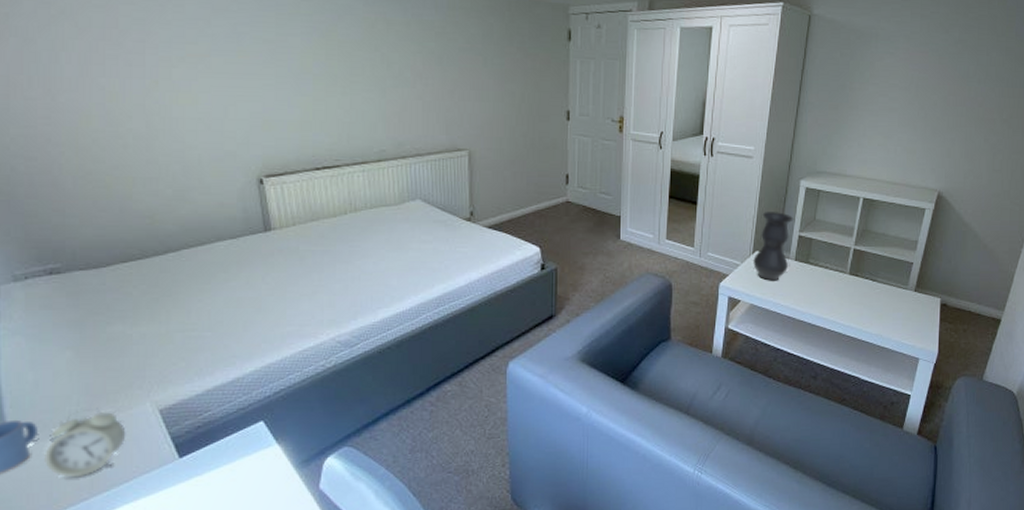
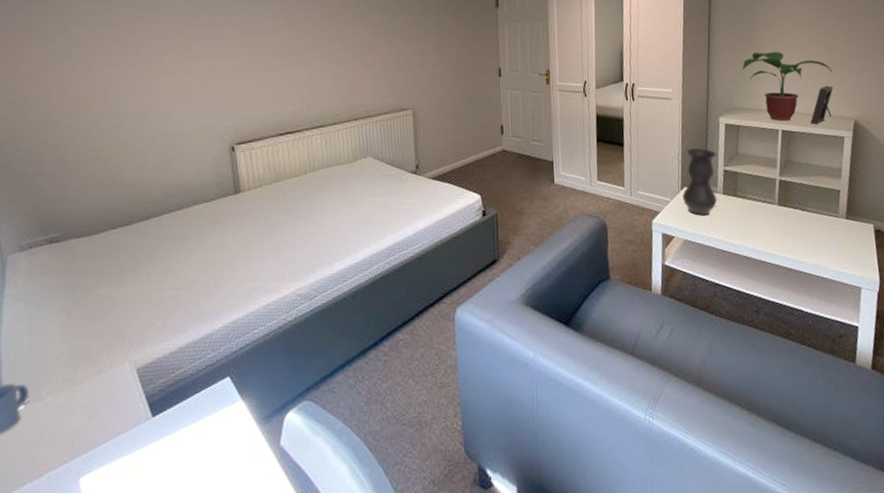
alarm clock: present [44,408,126,478] -> none [32,369,106,441]
potted plant: none [830,112,924,189] -> present [742,51,833,122]
picture frame: none [893,153,922,195] -> present [810,85,834,125]

